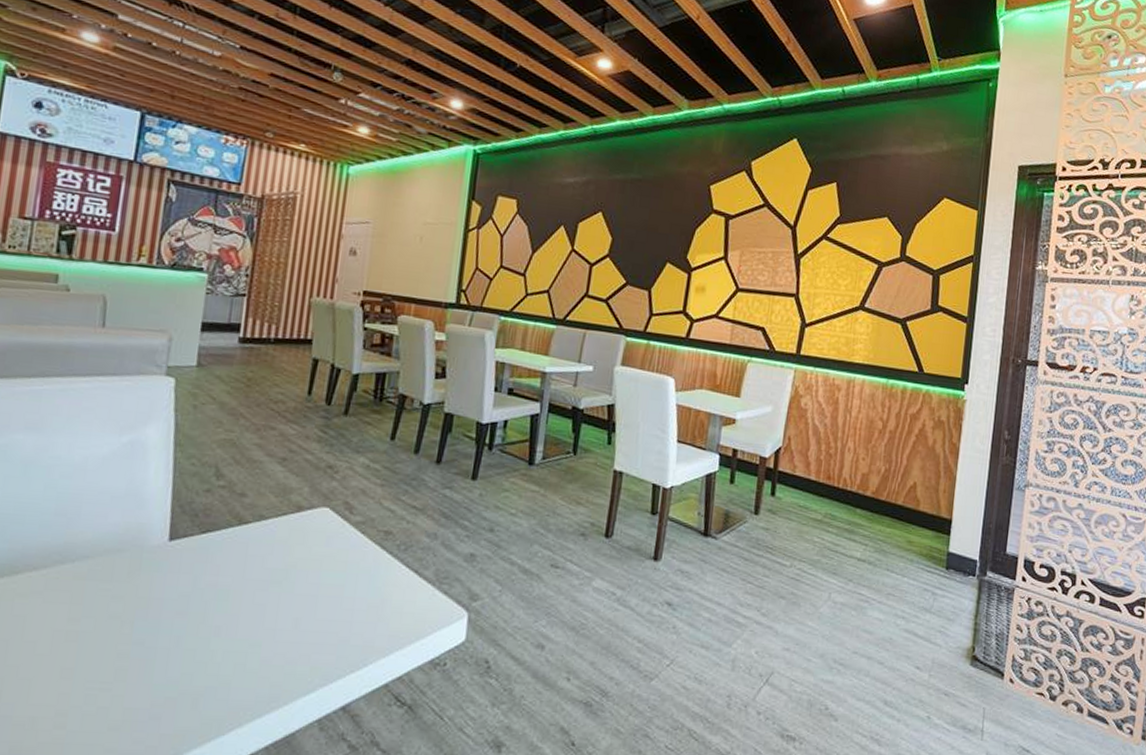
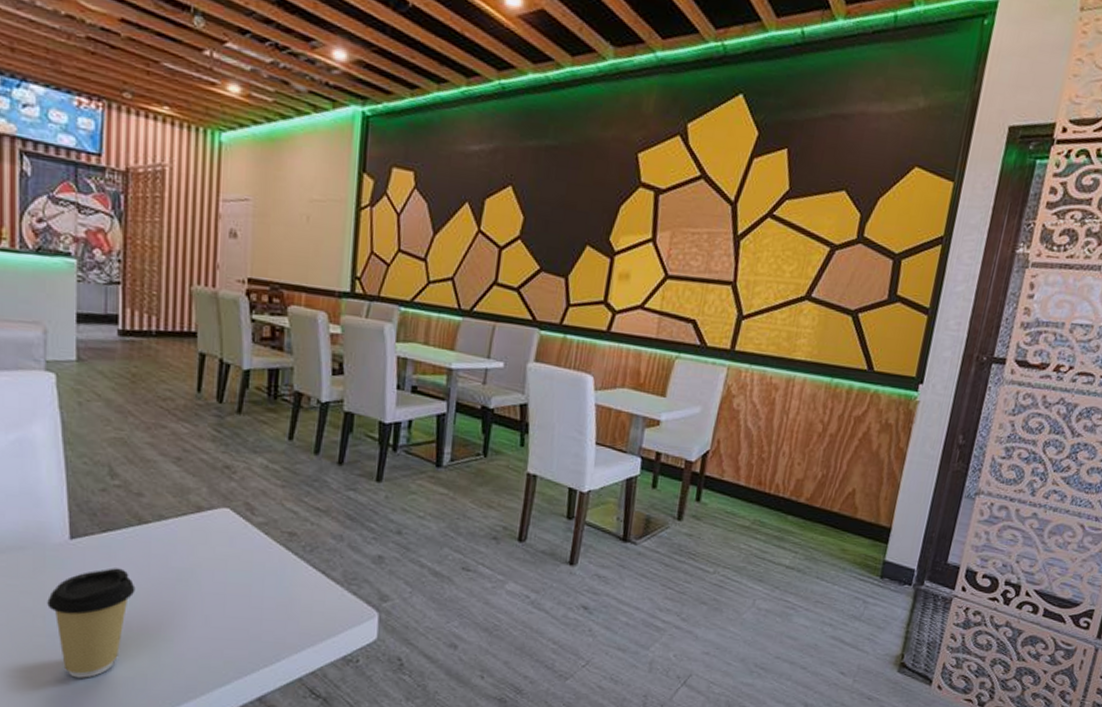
coffee cup: none [137,570,229,689] -> present [47,568,135,678]

